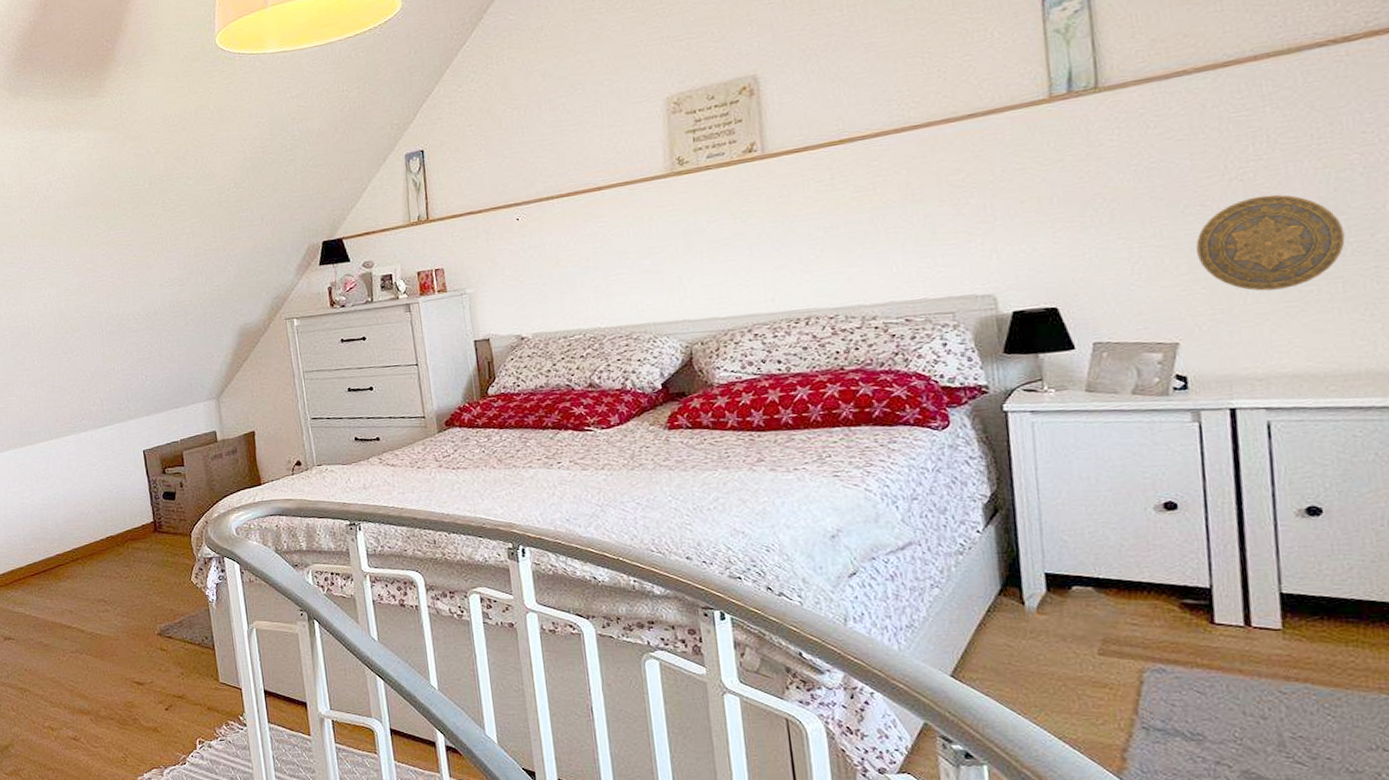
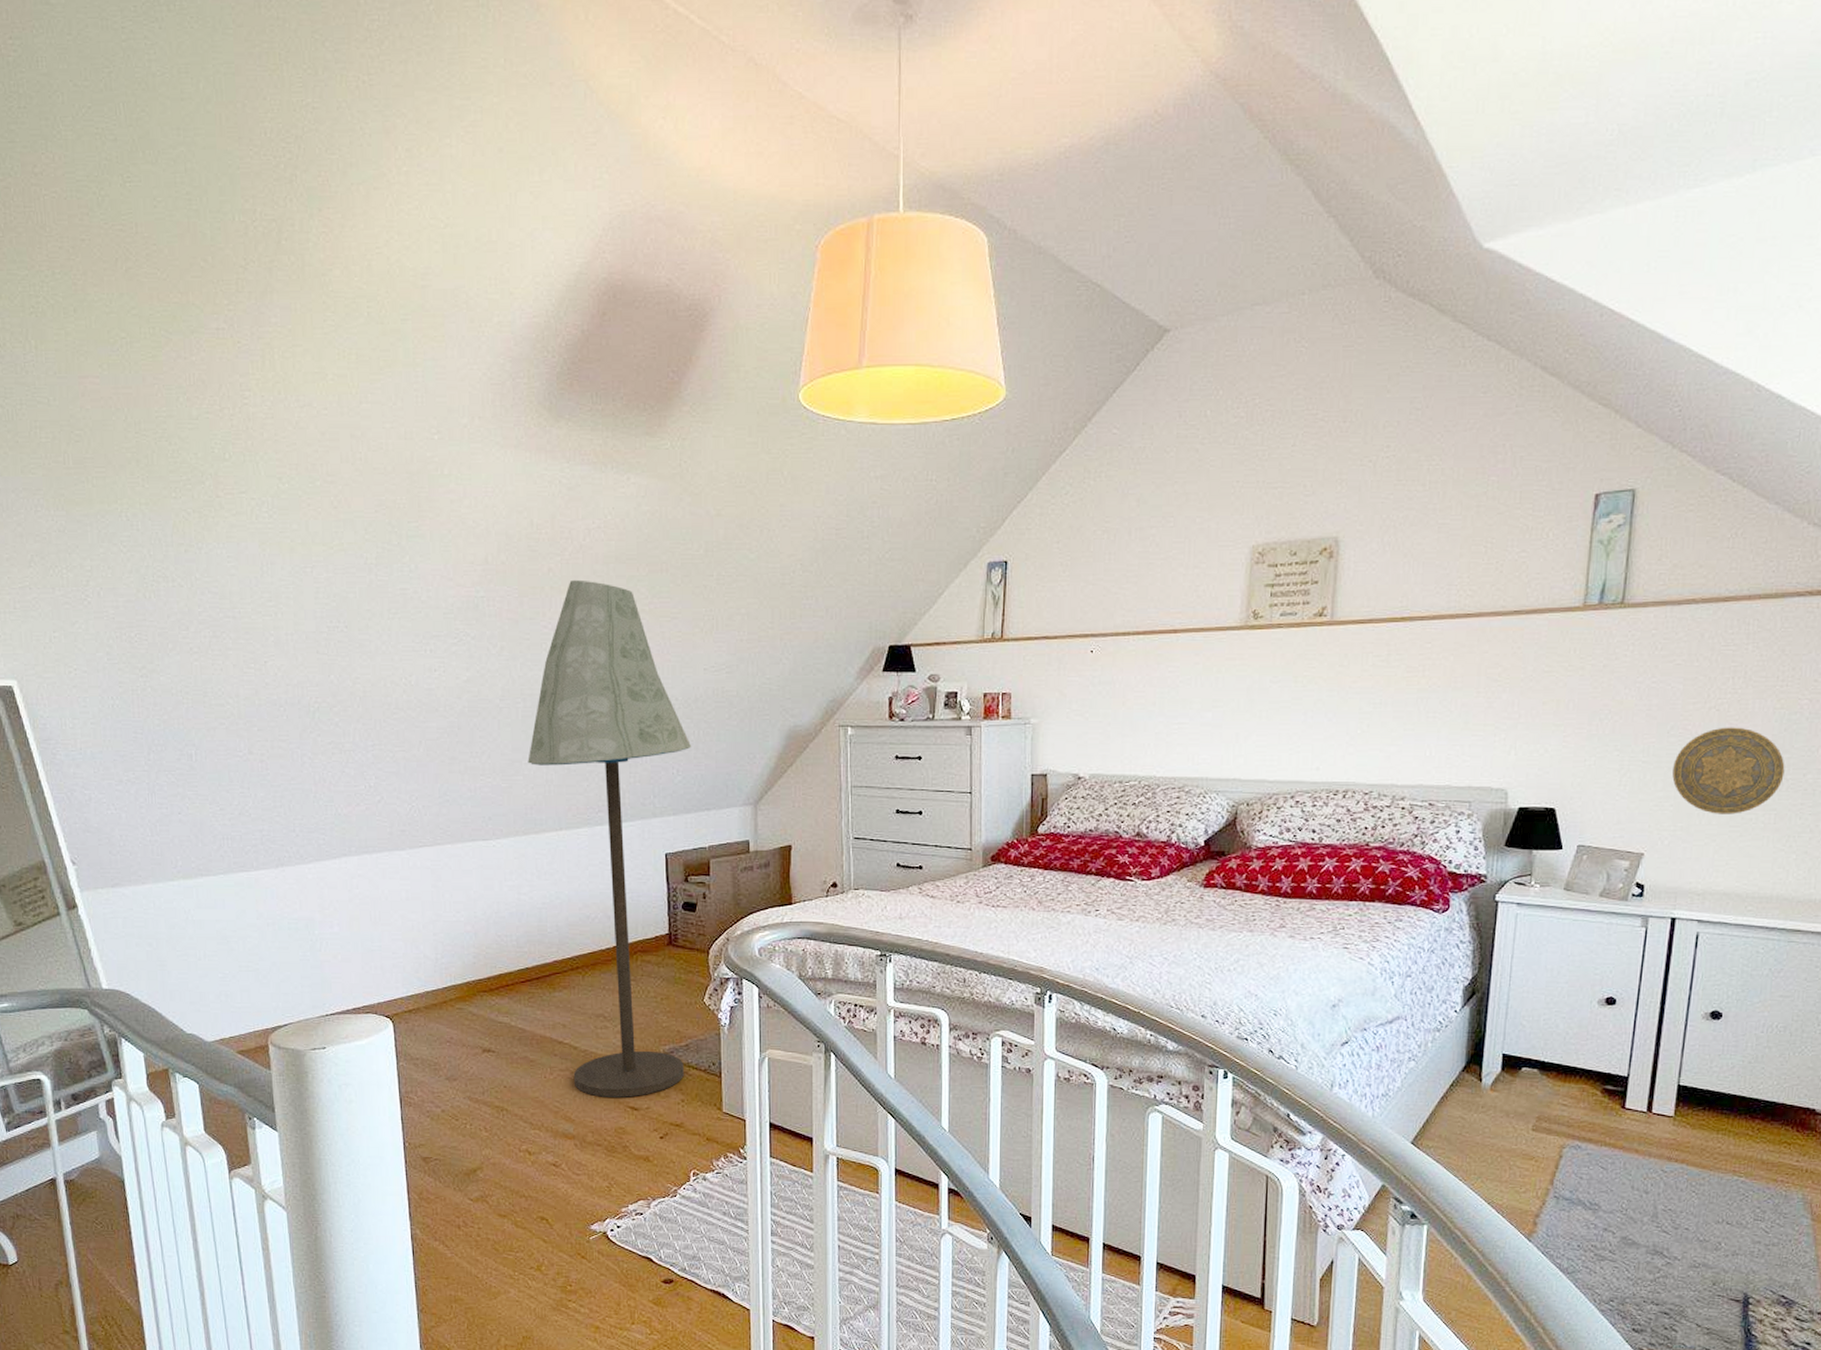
floor lamp: none [18,224,181,675] -> present [528,579,692,1098]

